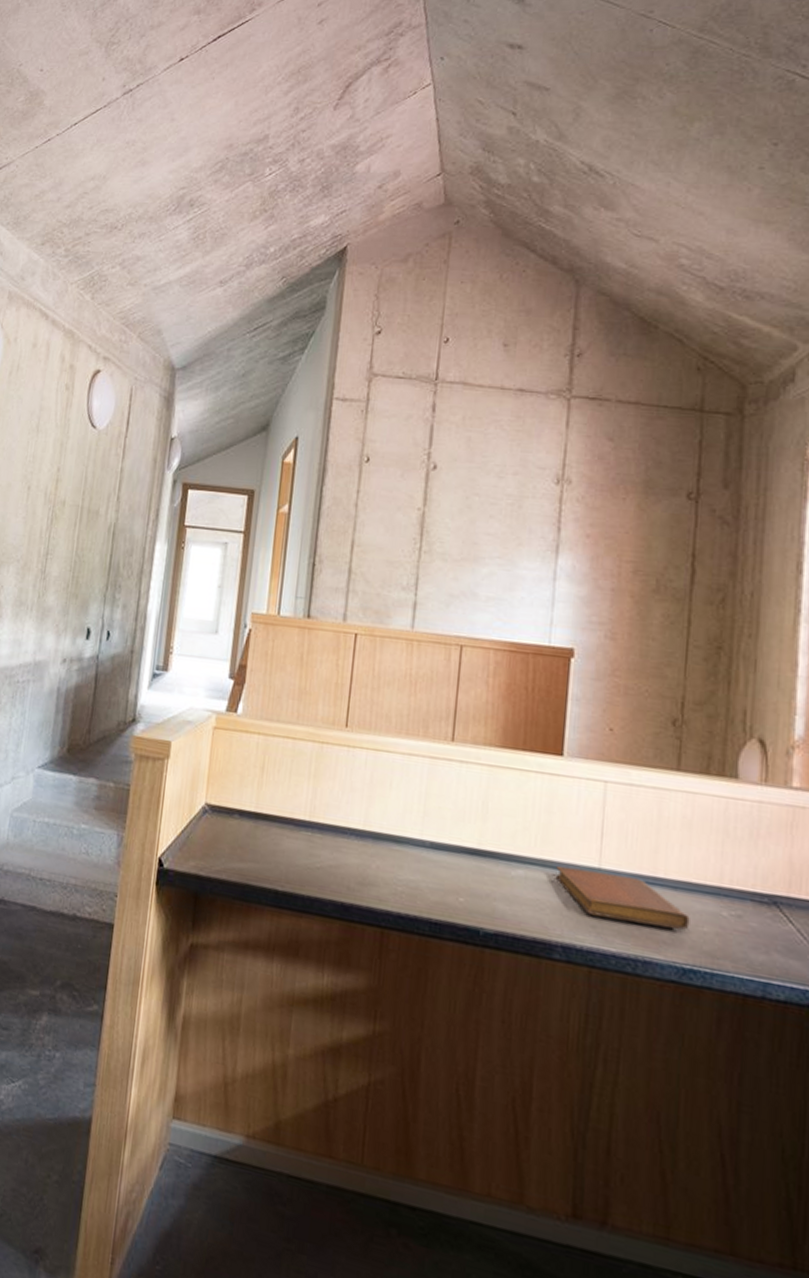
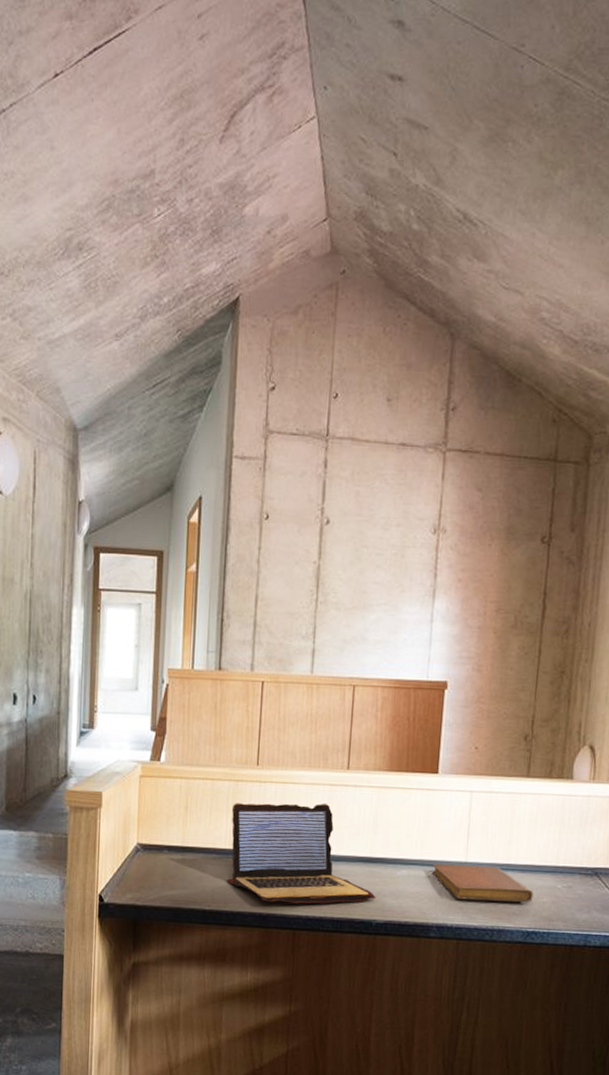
laptop: none [304,768,485,904] -> present [226,803,376,904]

